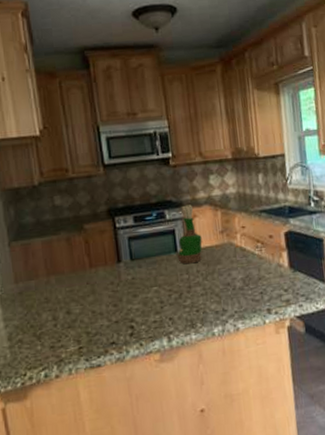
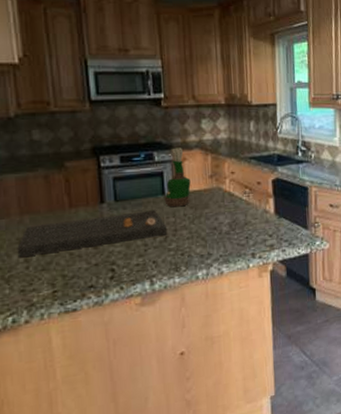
cutting board: none [46,268,182,316] -> present [17,210,168,258]

